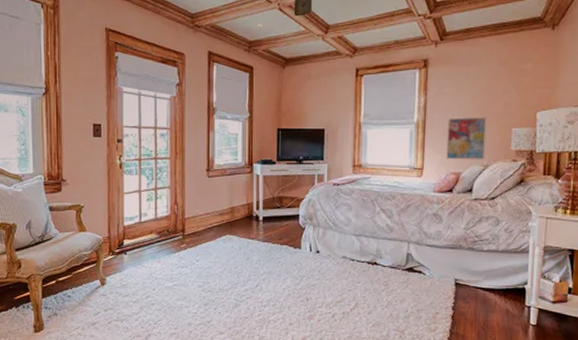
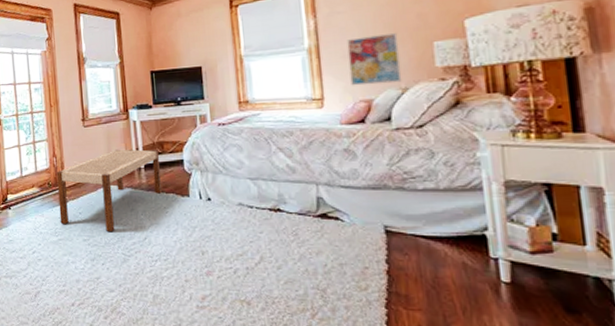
bench: none [177,201,277,280] -> present [56,149,162,233]

